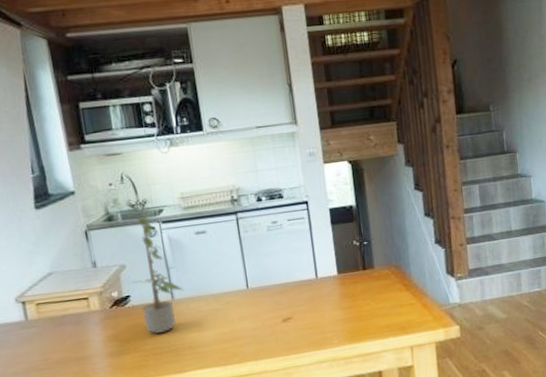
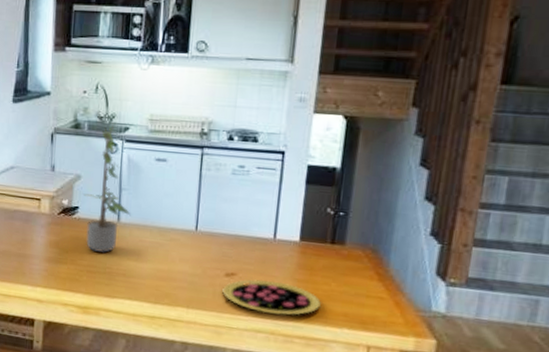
pizza: none [283,313,368,345] -> present [222,279,322,316]

